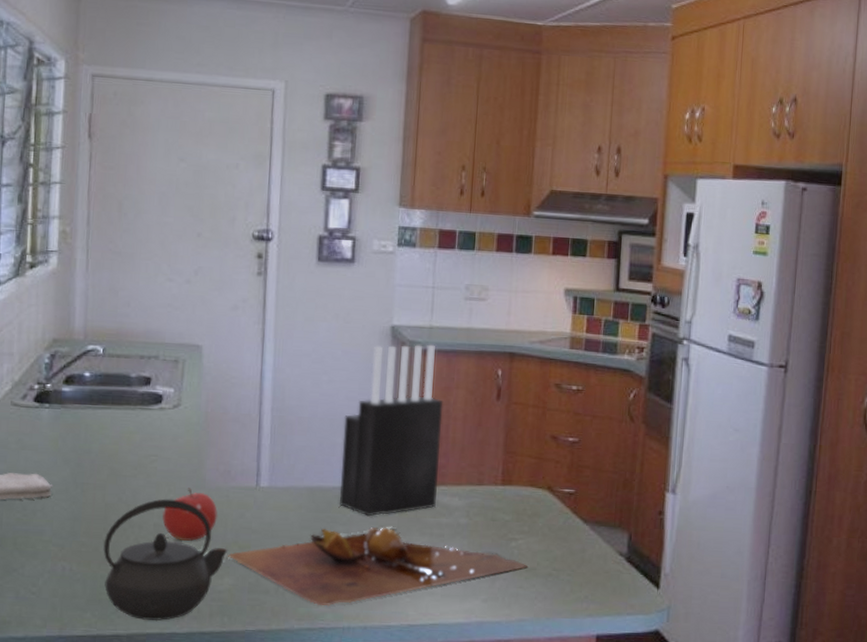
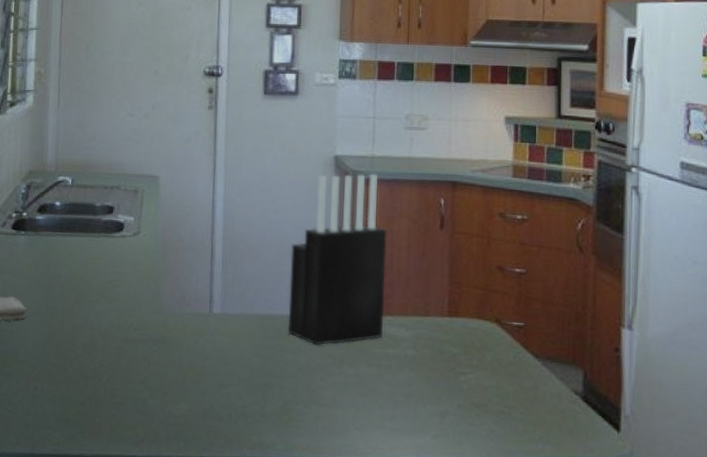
kettle: present [103,499,228,621] -> none [70,323,184,444]
fruit: present [162,488,218,541] -> none [124,313,175,365]
cutting board: present [227,527,529,607] -> none [183,356,479,436]

